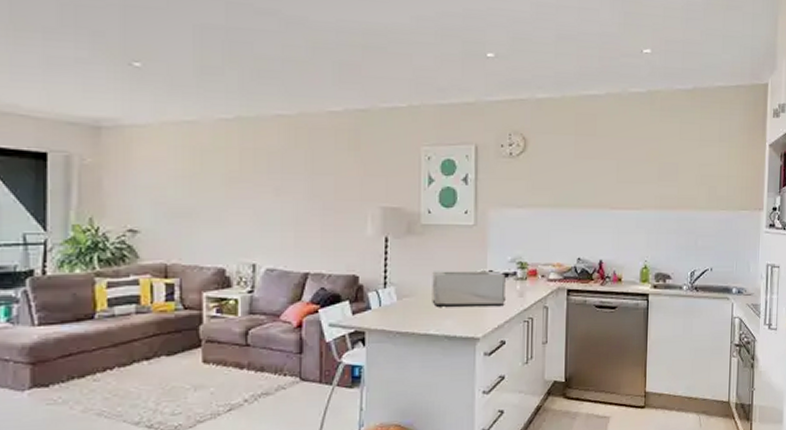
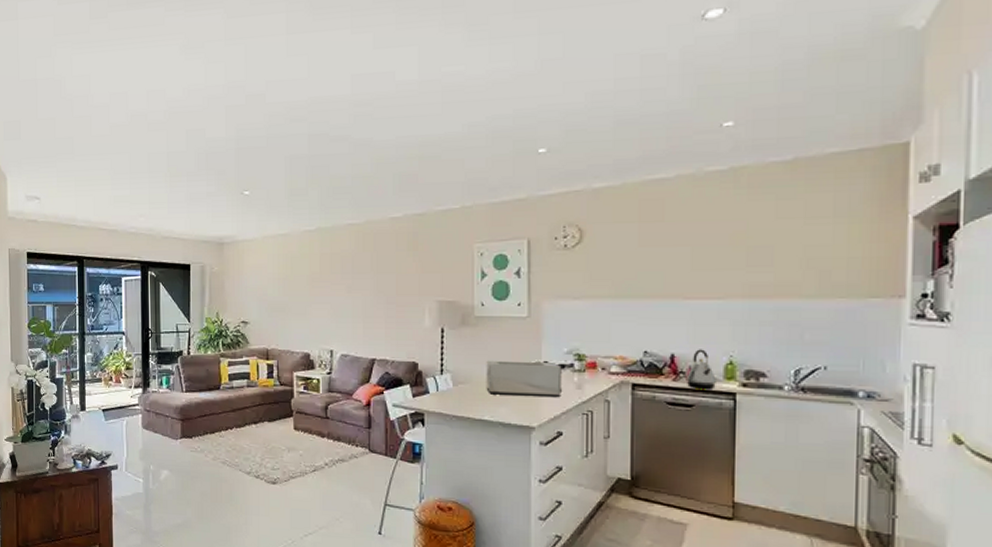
kettle: none [611,255,634,293] -> present [686,349,716,390]

